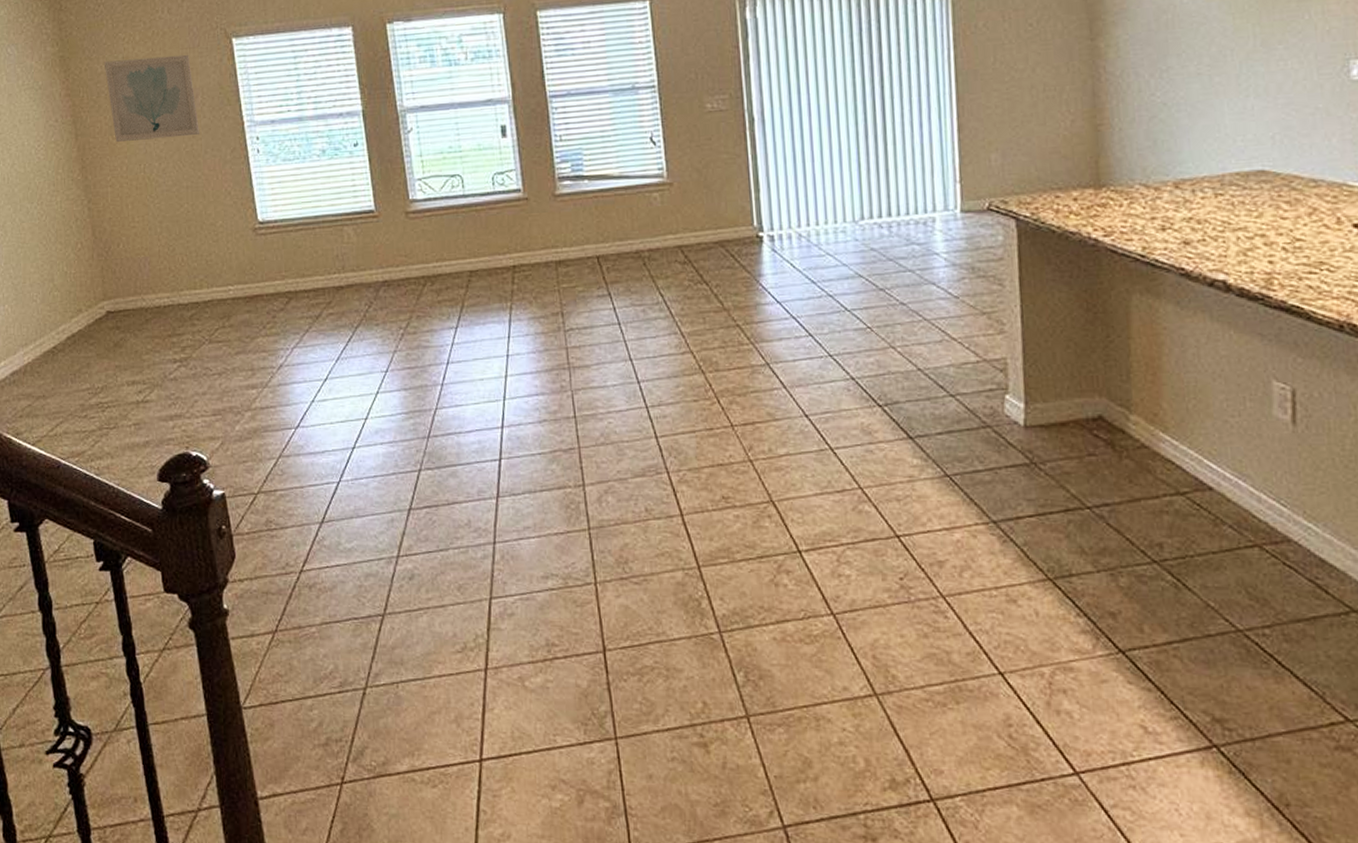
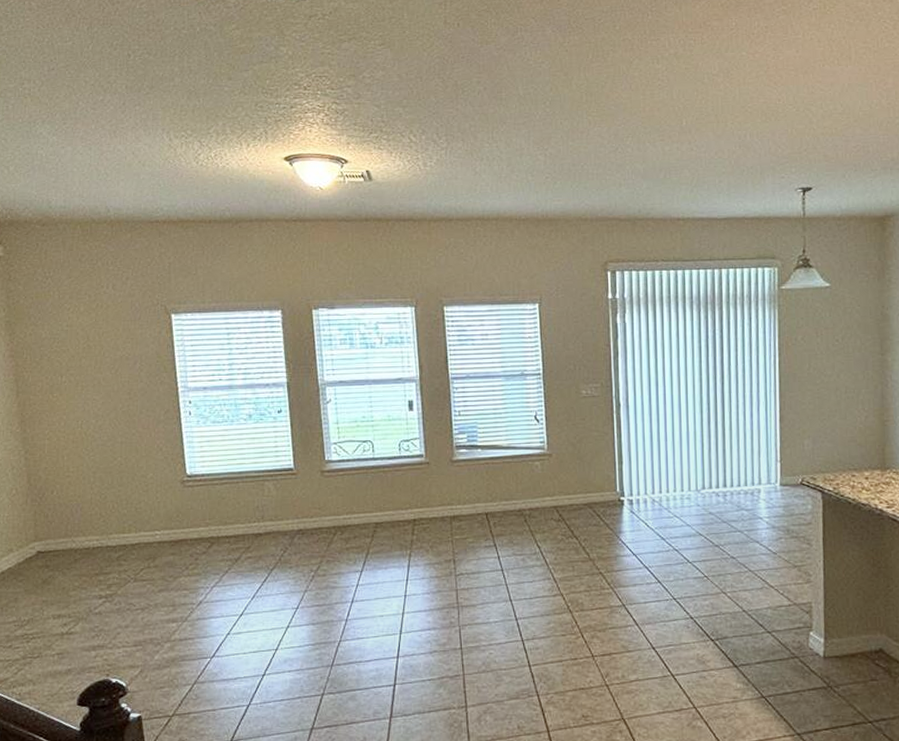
wall art: present [103,54,199,142] -> none [48,326,136,400]

